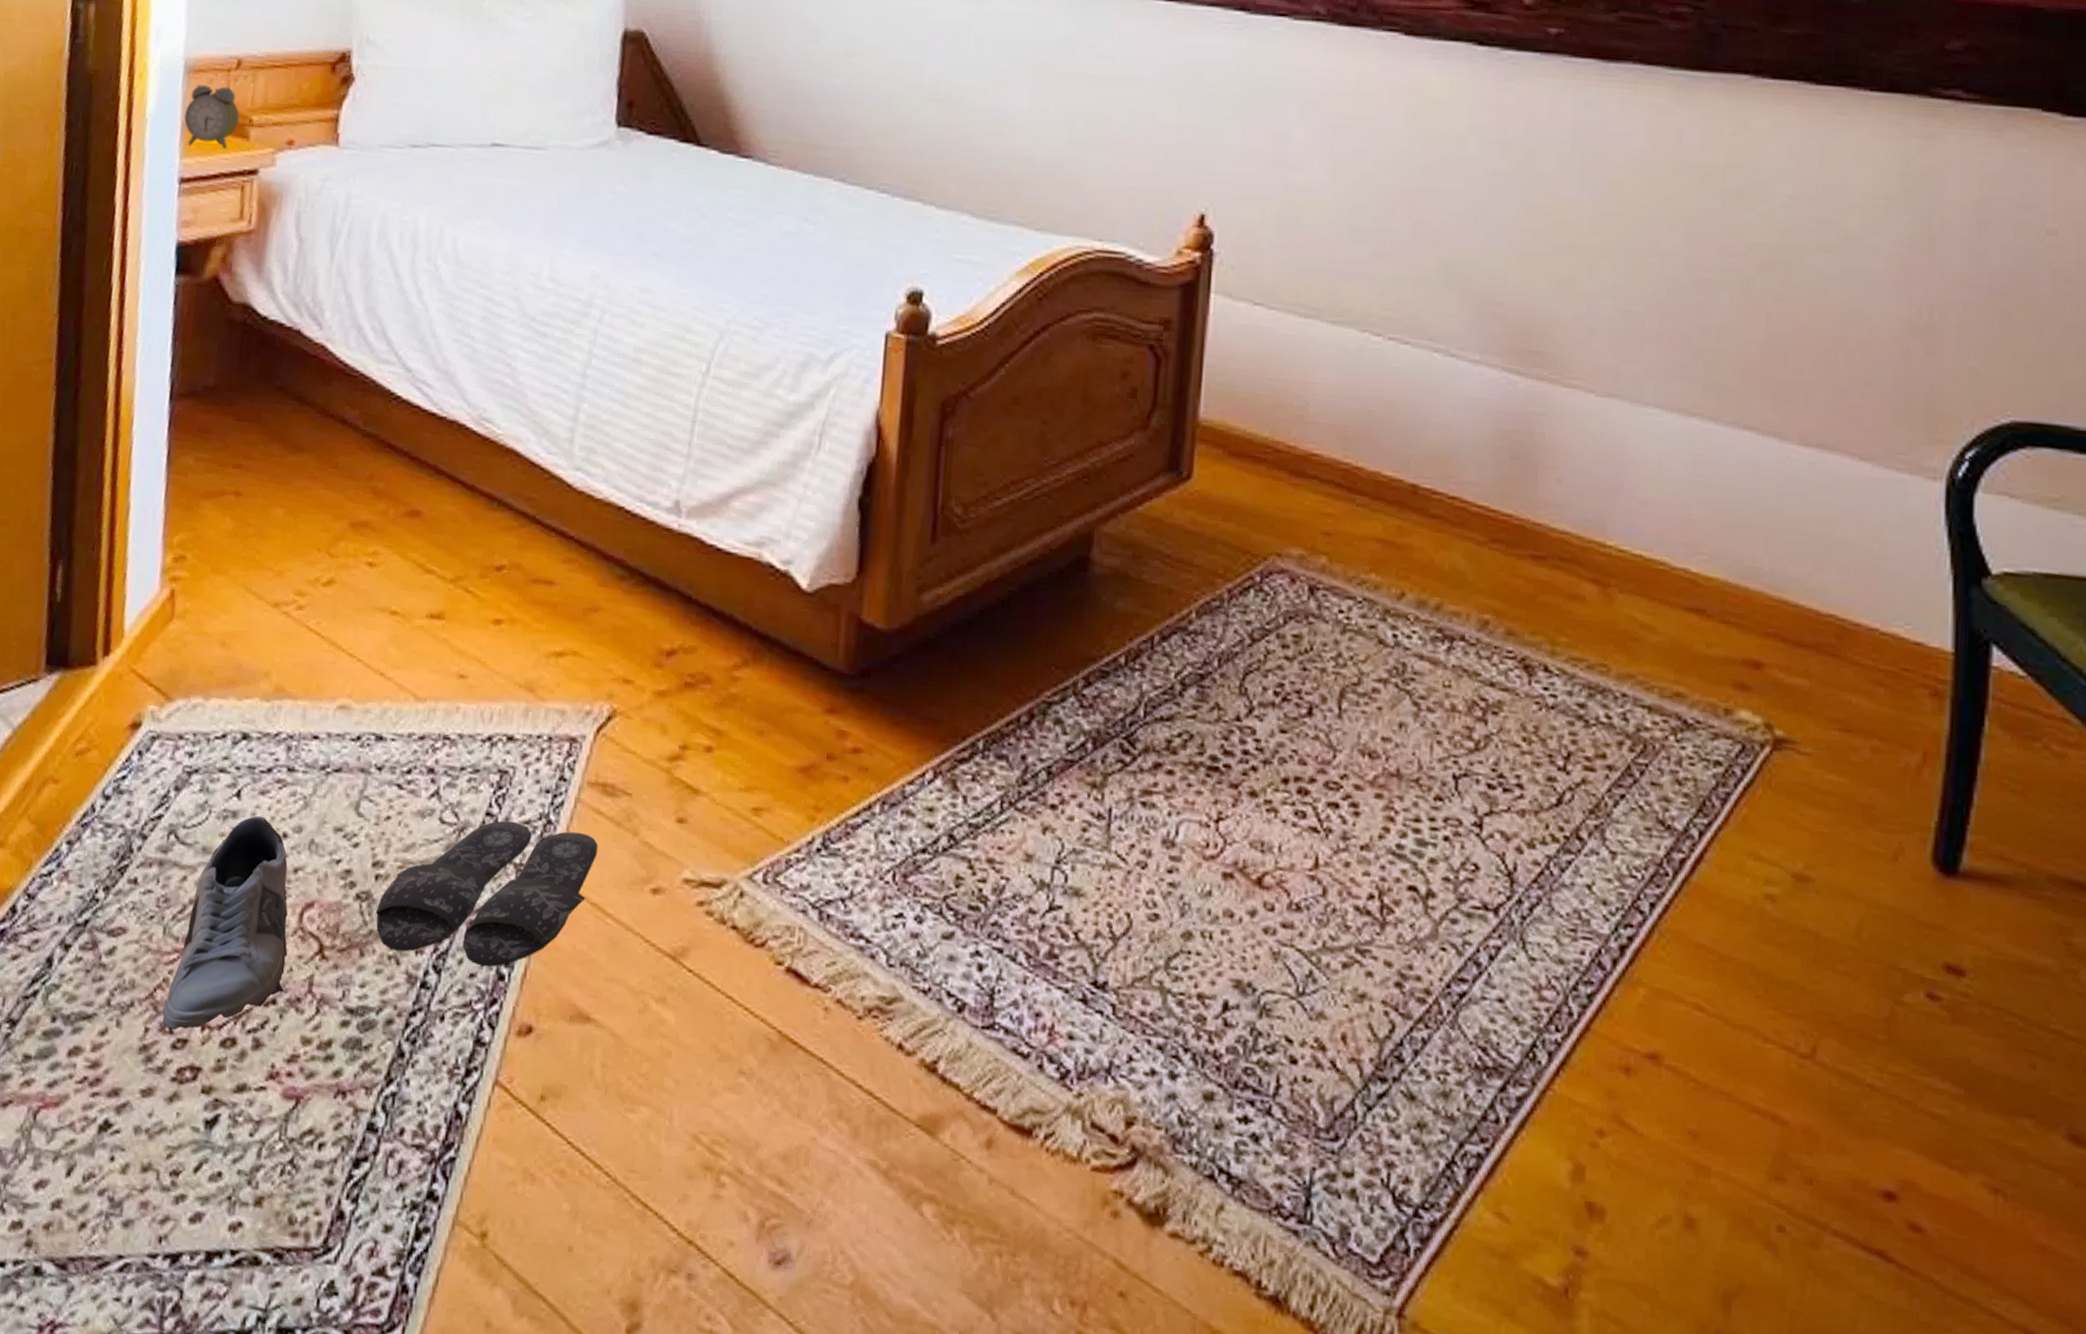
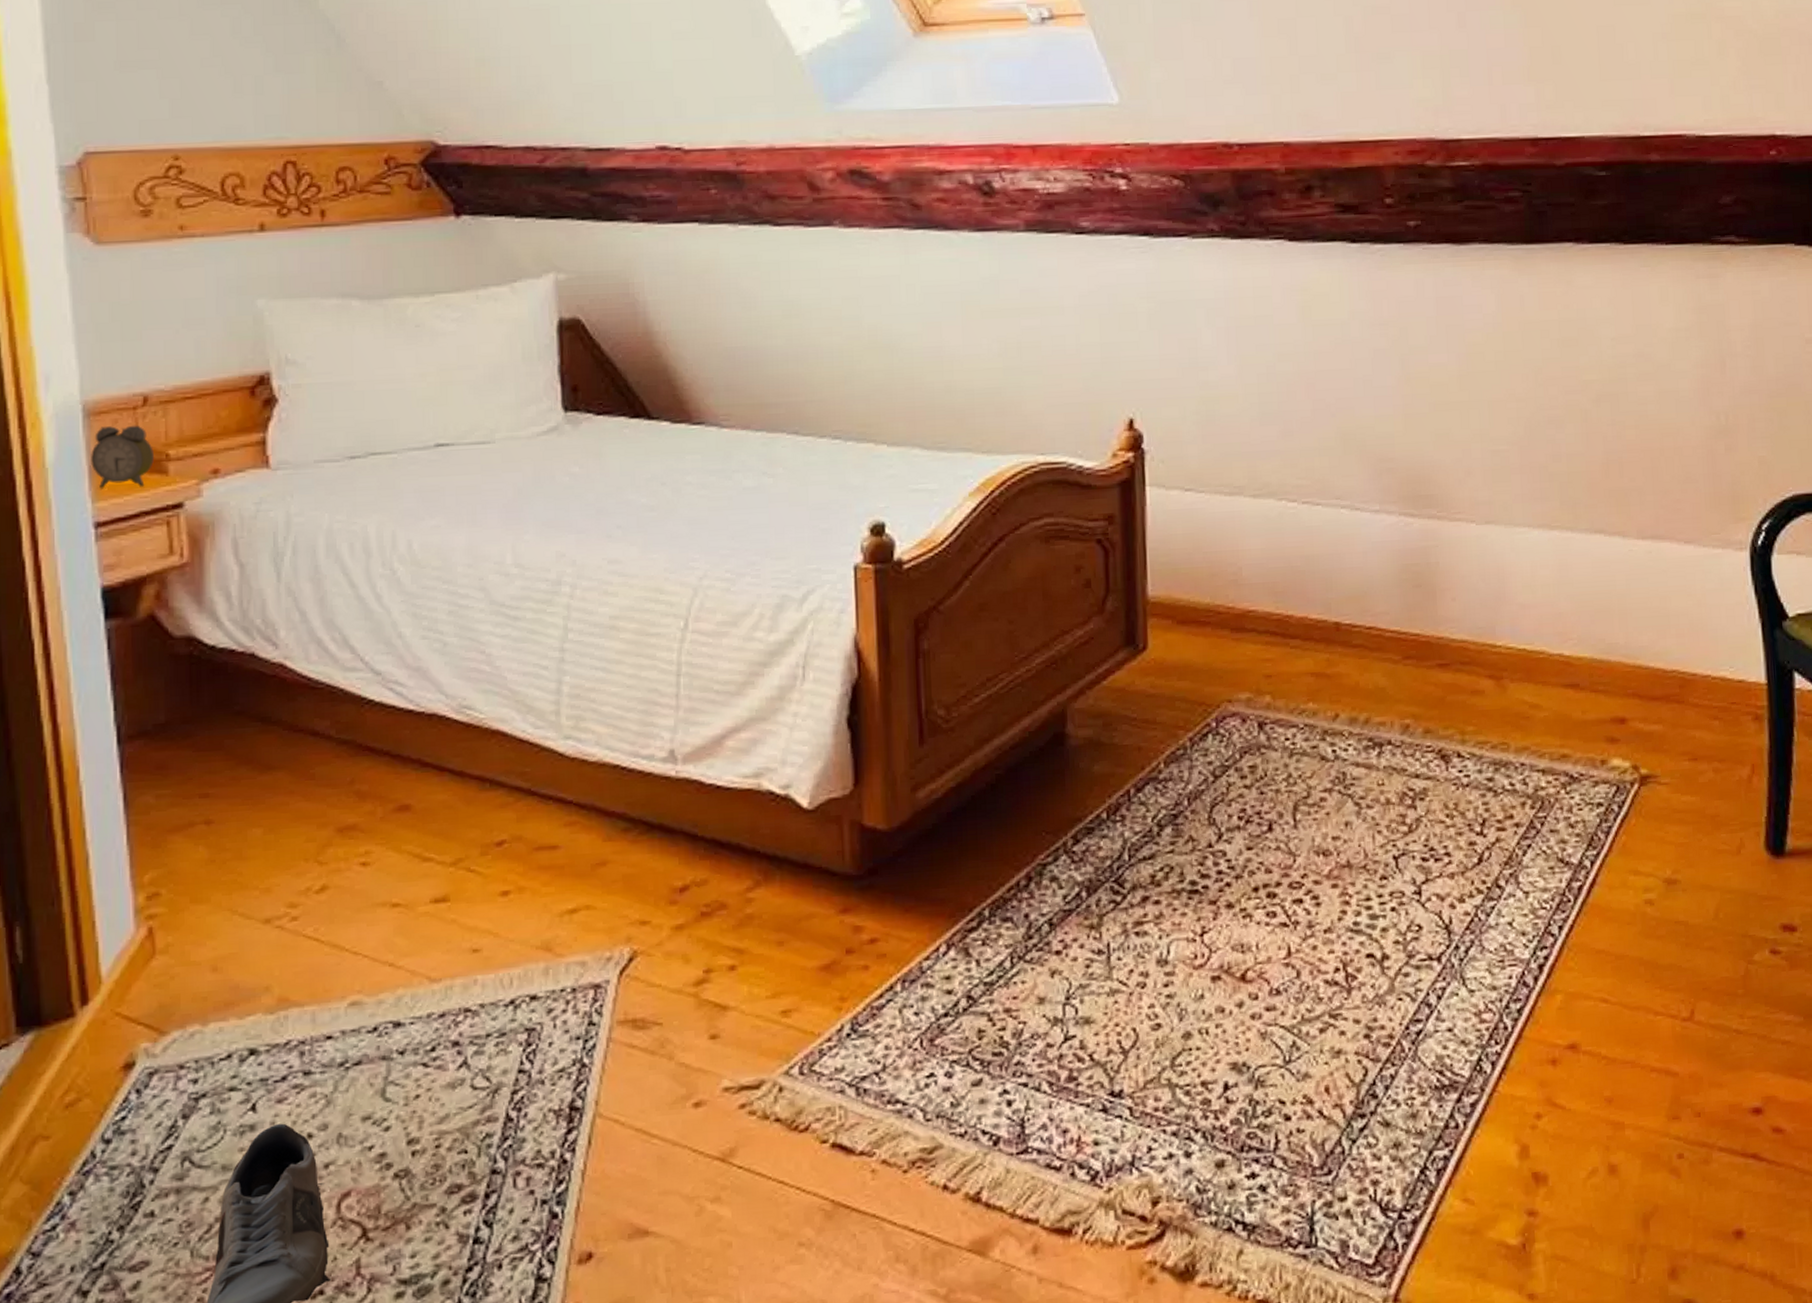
slippers: present [375,820,598,967] -> none [416,1068,635,1217]

